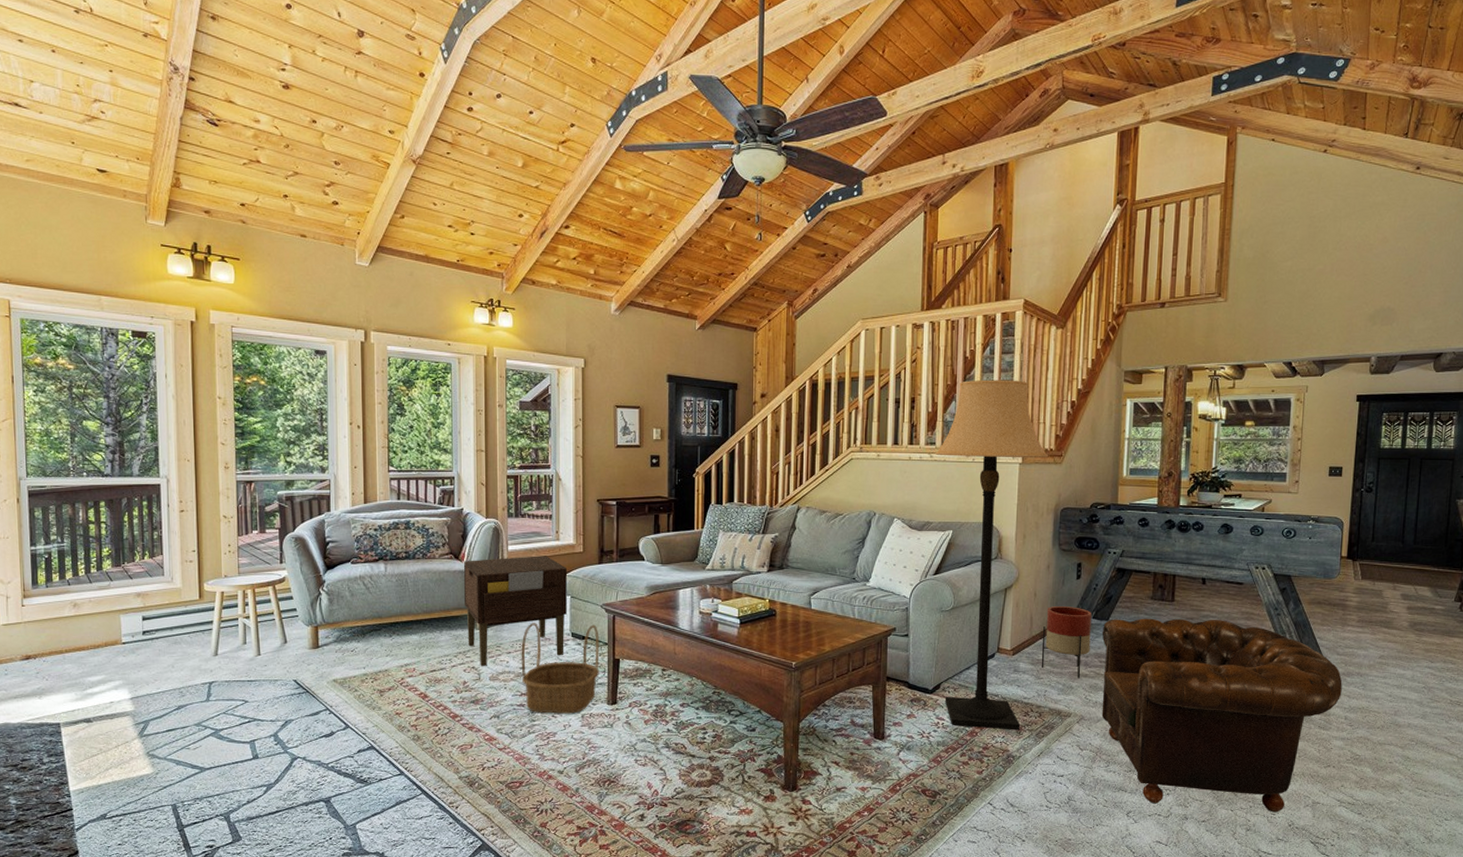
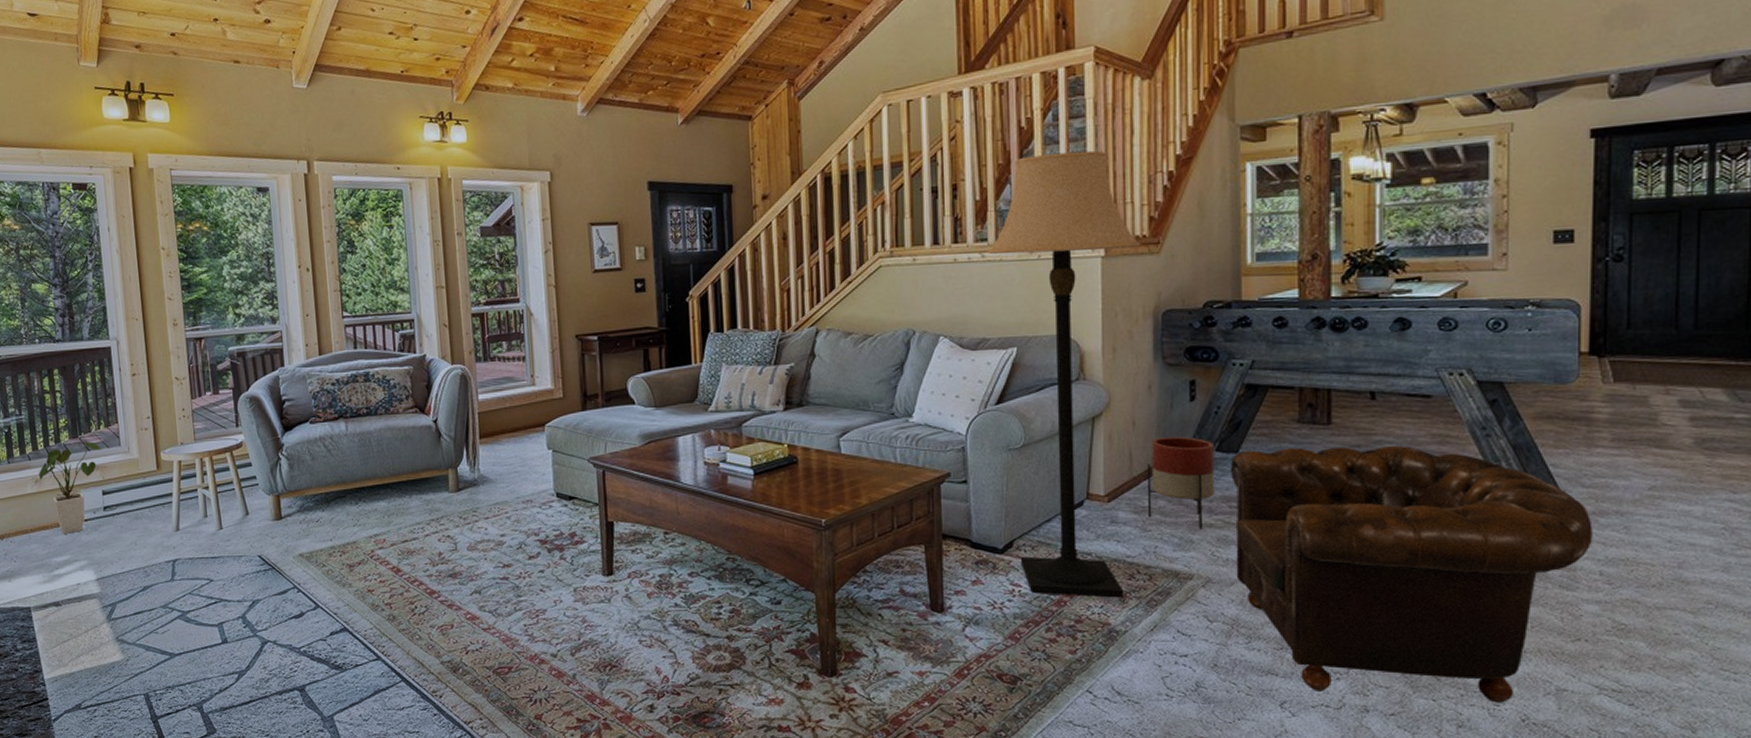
house plant: none [78,569,144,655] -> present [39,440,101,534]
nightstand: present [464,556,567,666] -> none [431,404,549,534]
basket: present [521,623,599,714] -> none [500,482,591,587]

